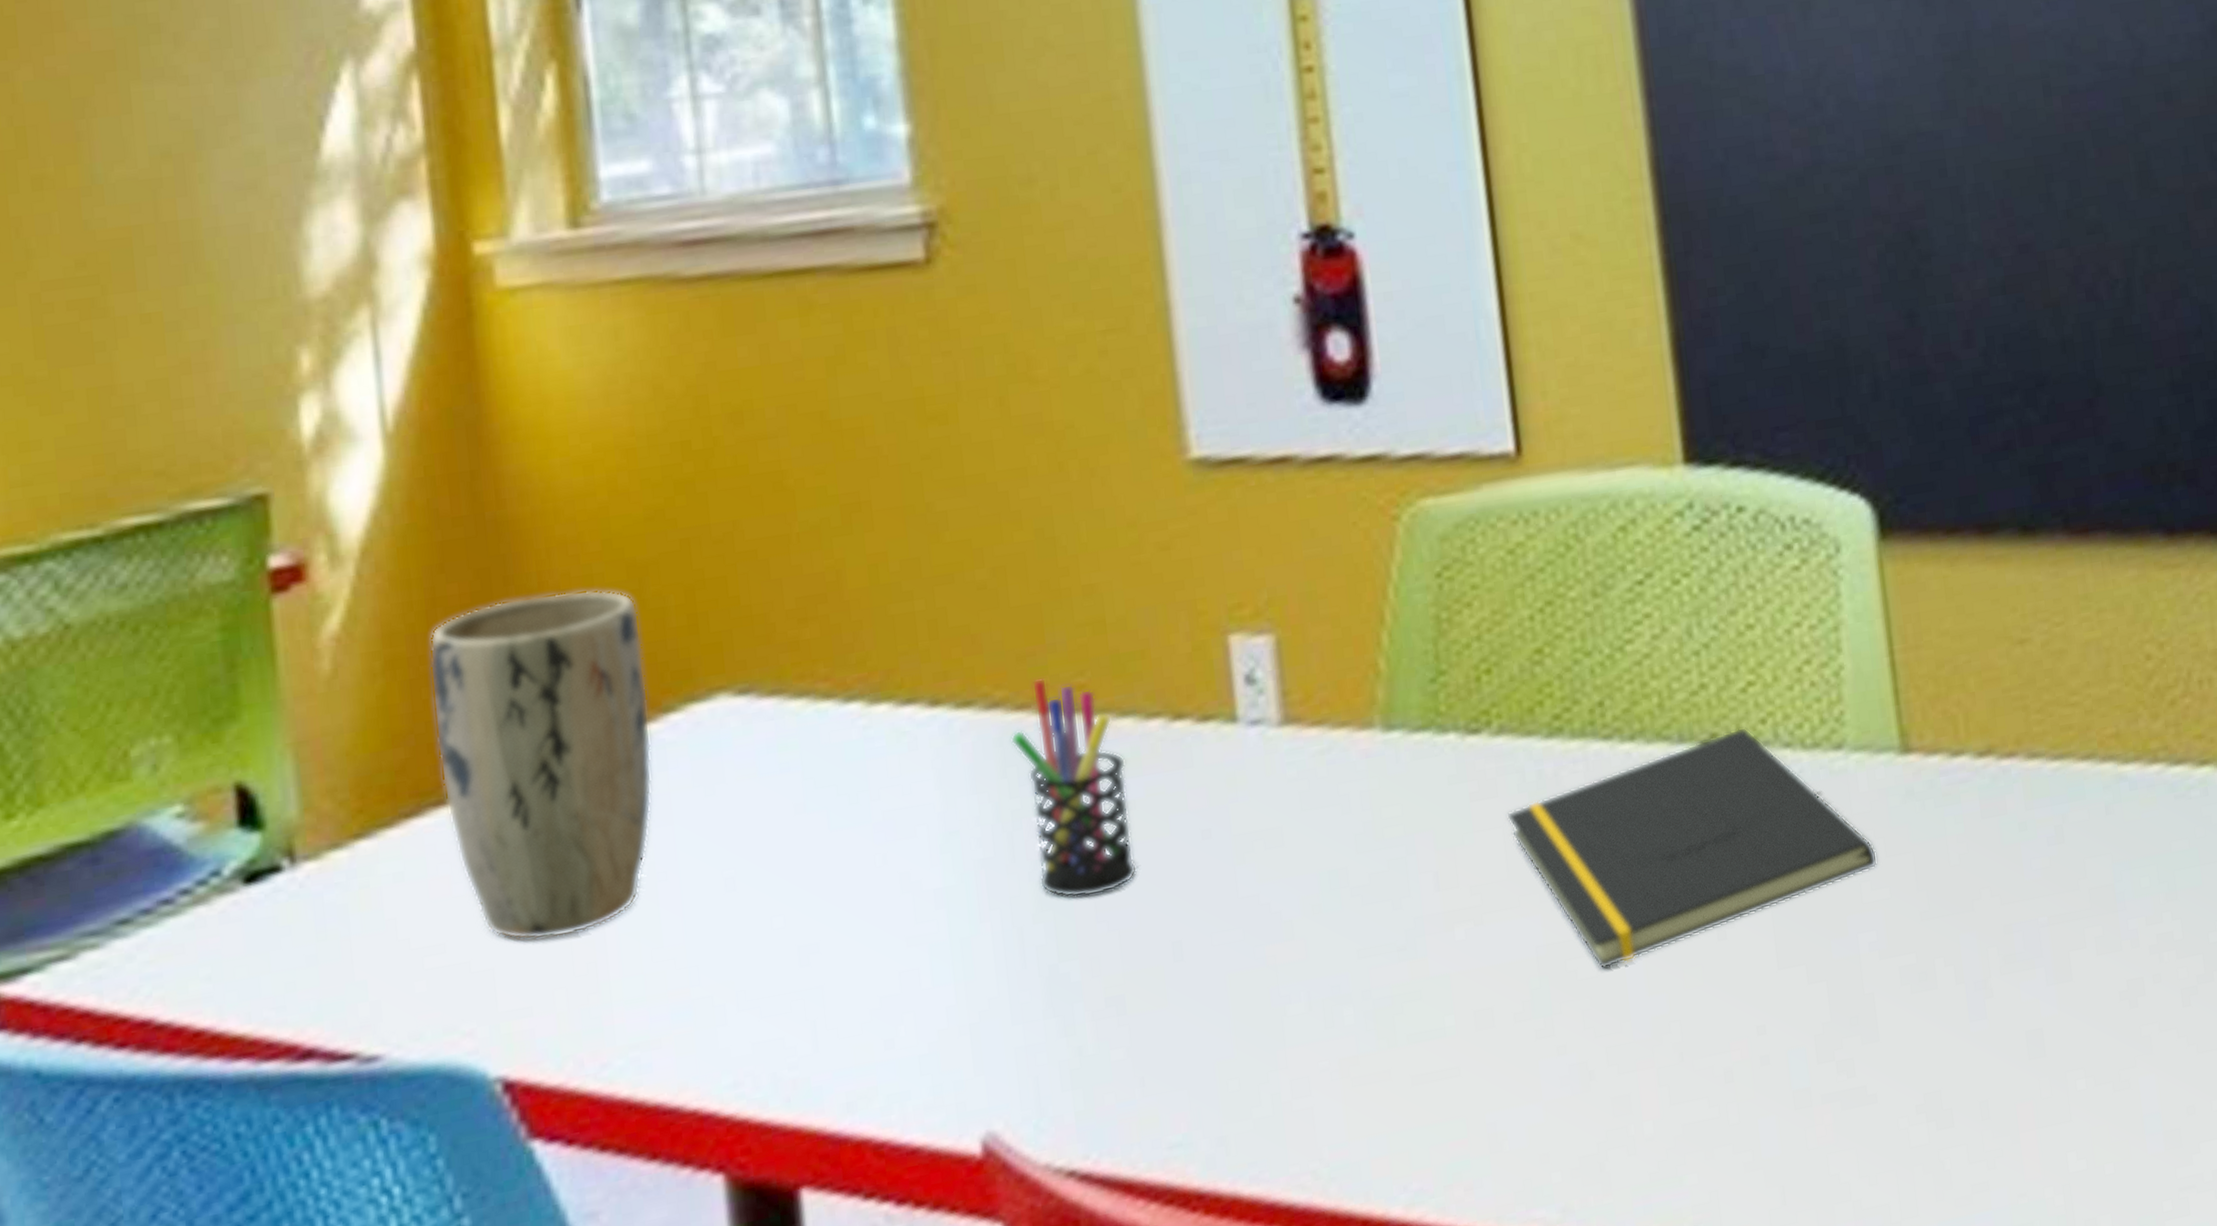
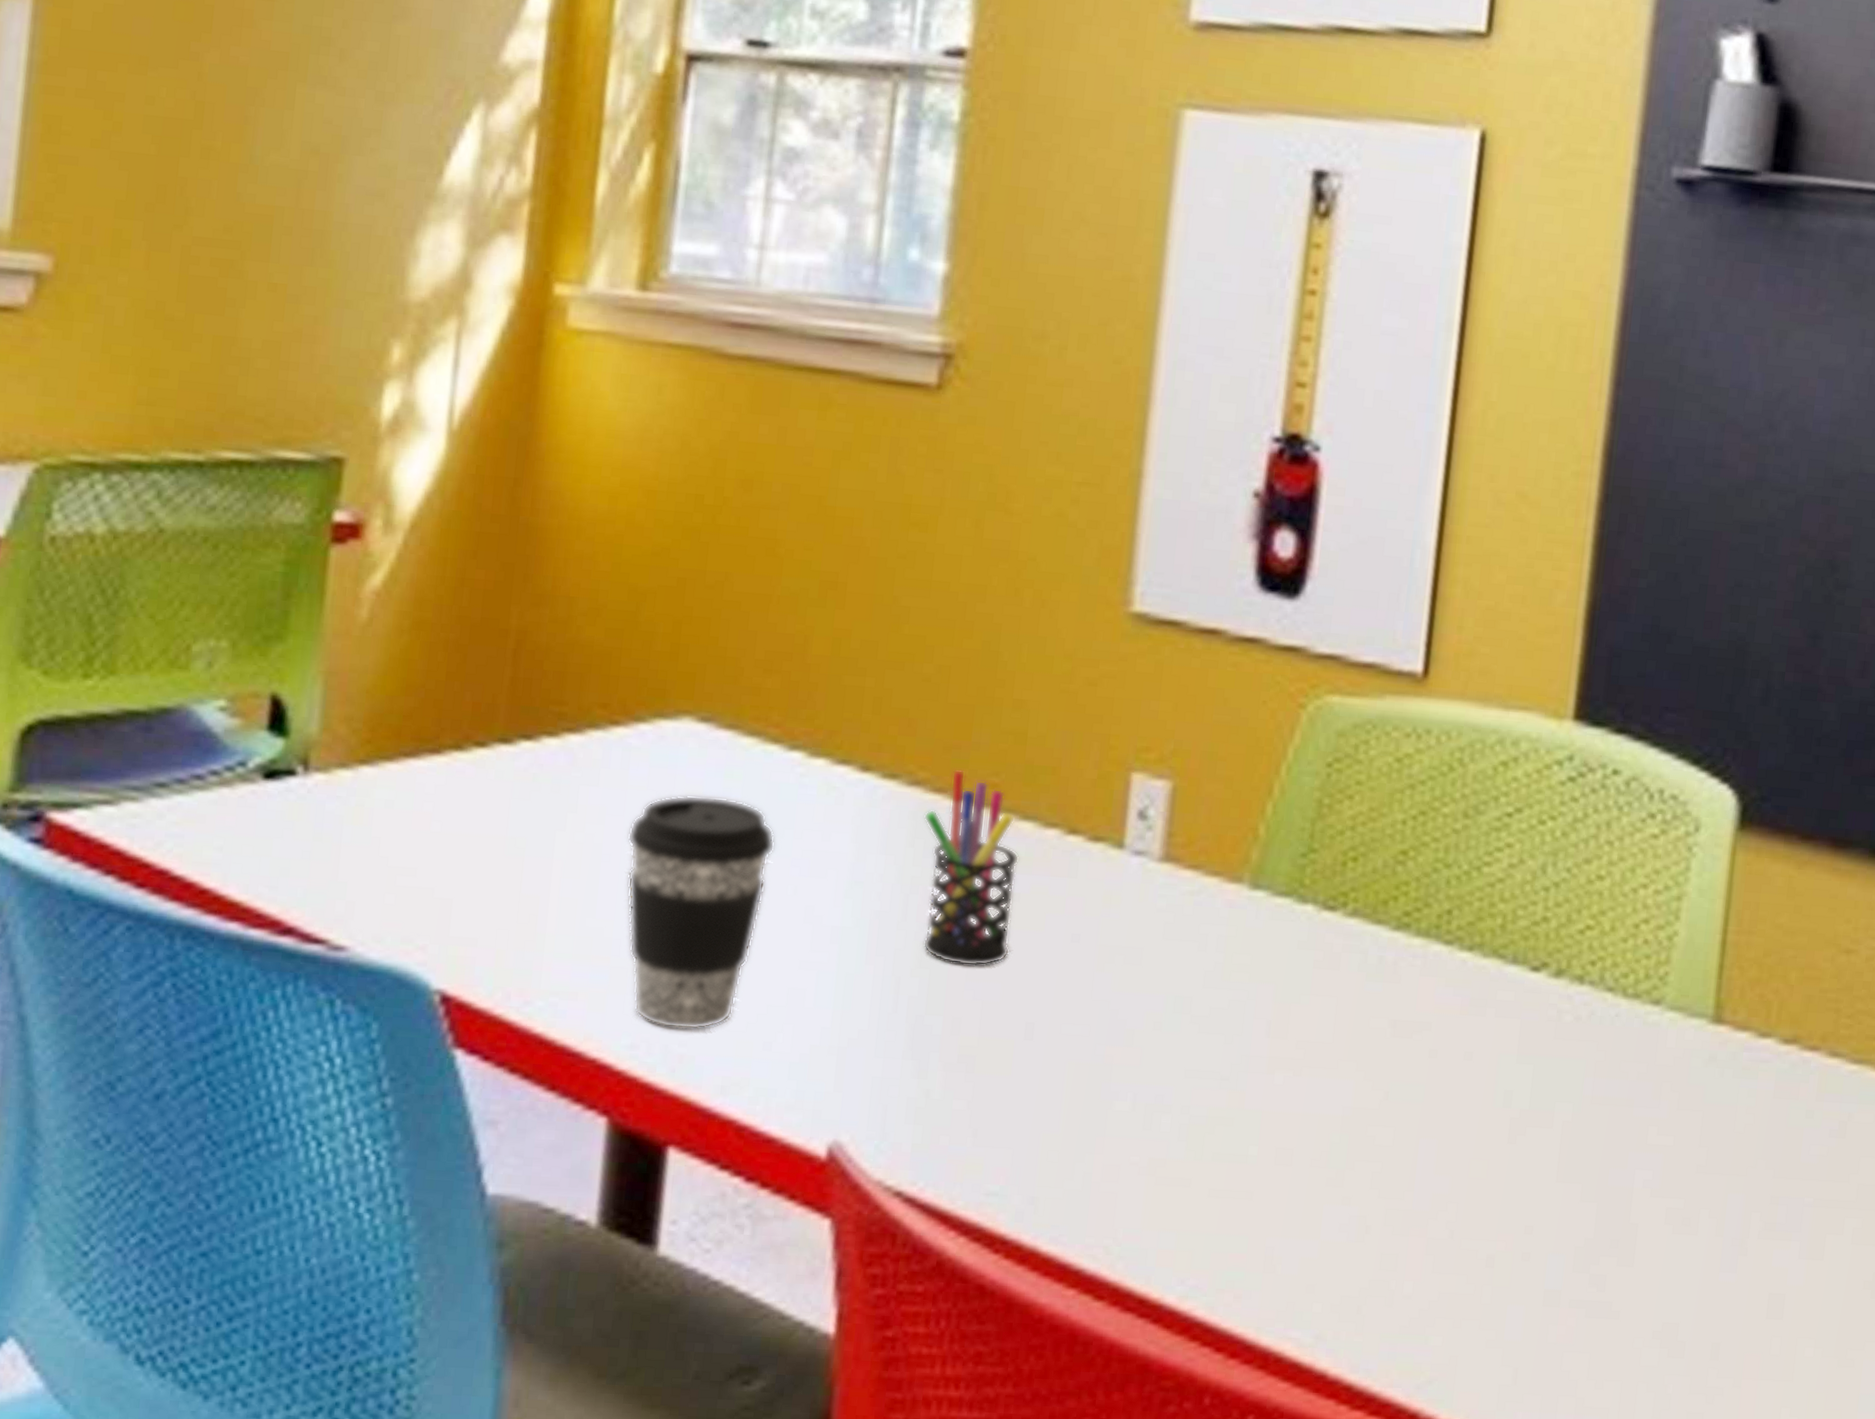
plant pot: present [429,589,653,941] -> none [440,594,631,888]
coffee cup: none [681,773,852,1055] -> present [626,794,775,1031]
notepad: present [1507,726,1878,970] -> none [1343,963,1670,1142]

